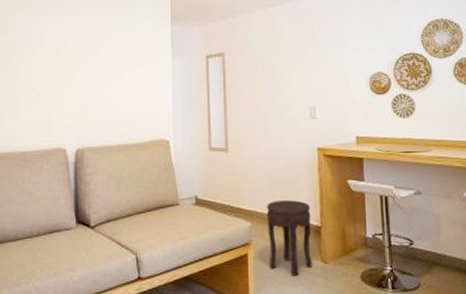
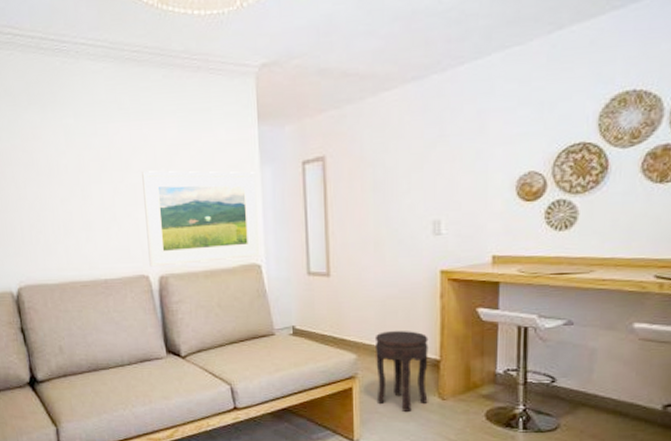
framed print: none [68,57,169,141] -> present [142,170,261,267]

